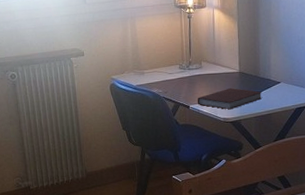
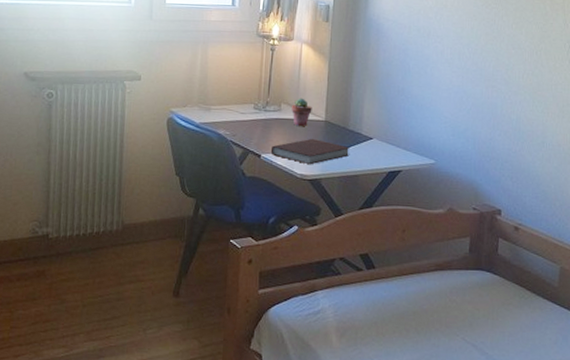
potted succulent: none [210,55,228,79] -> present [292,98,312,126]

